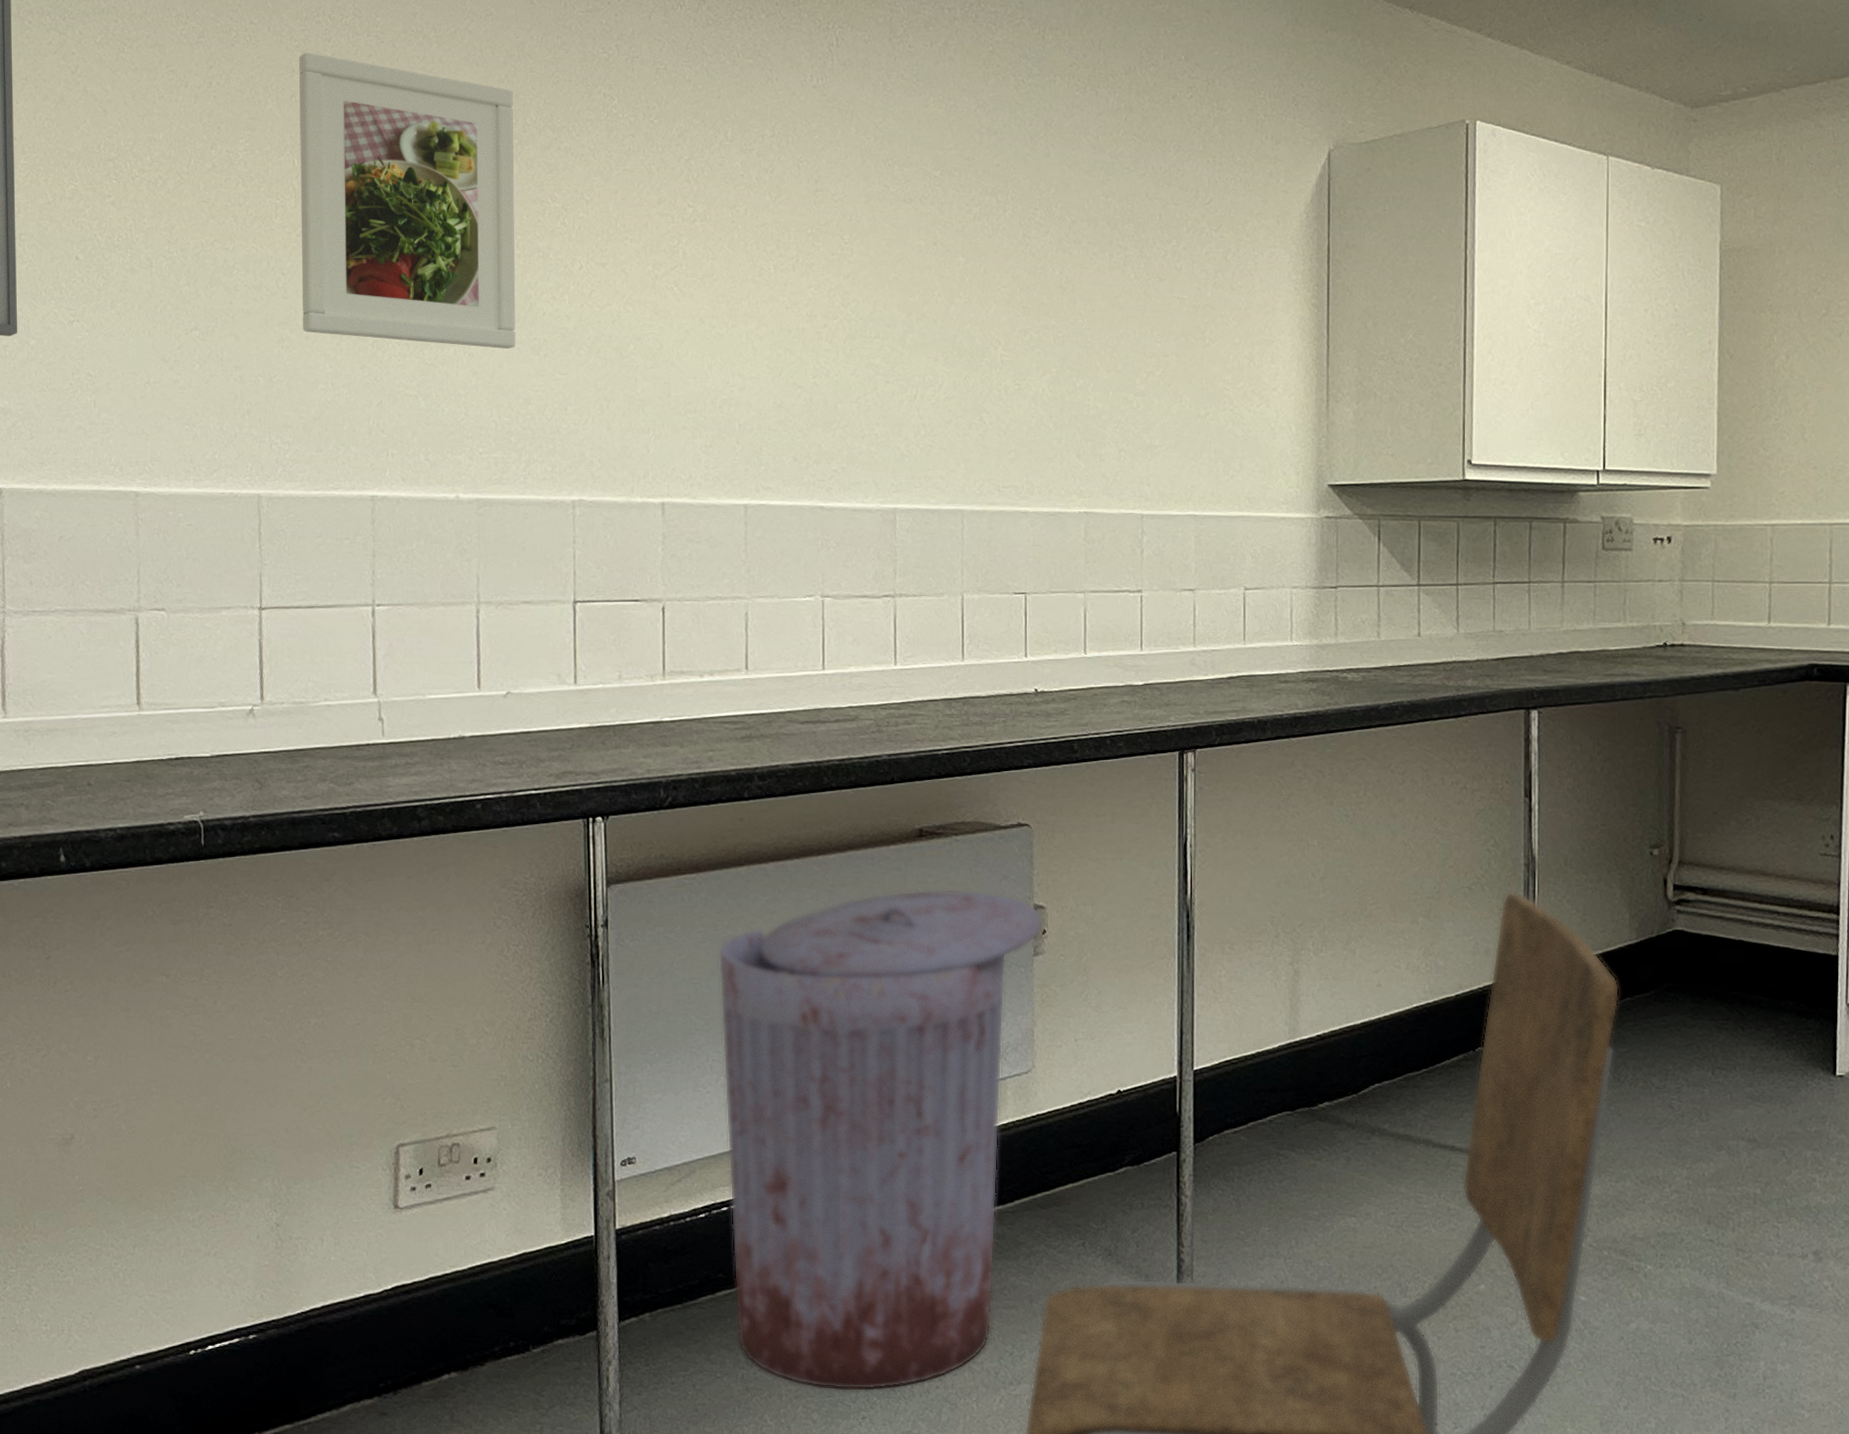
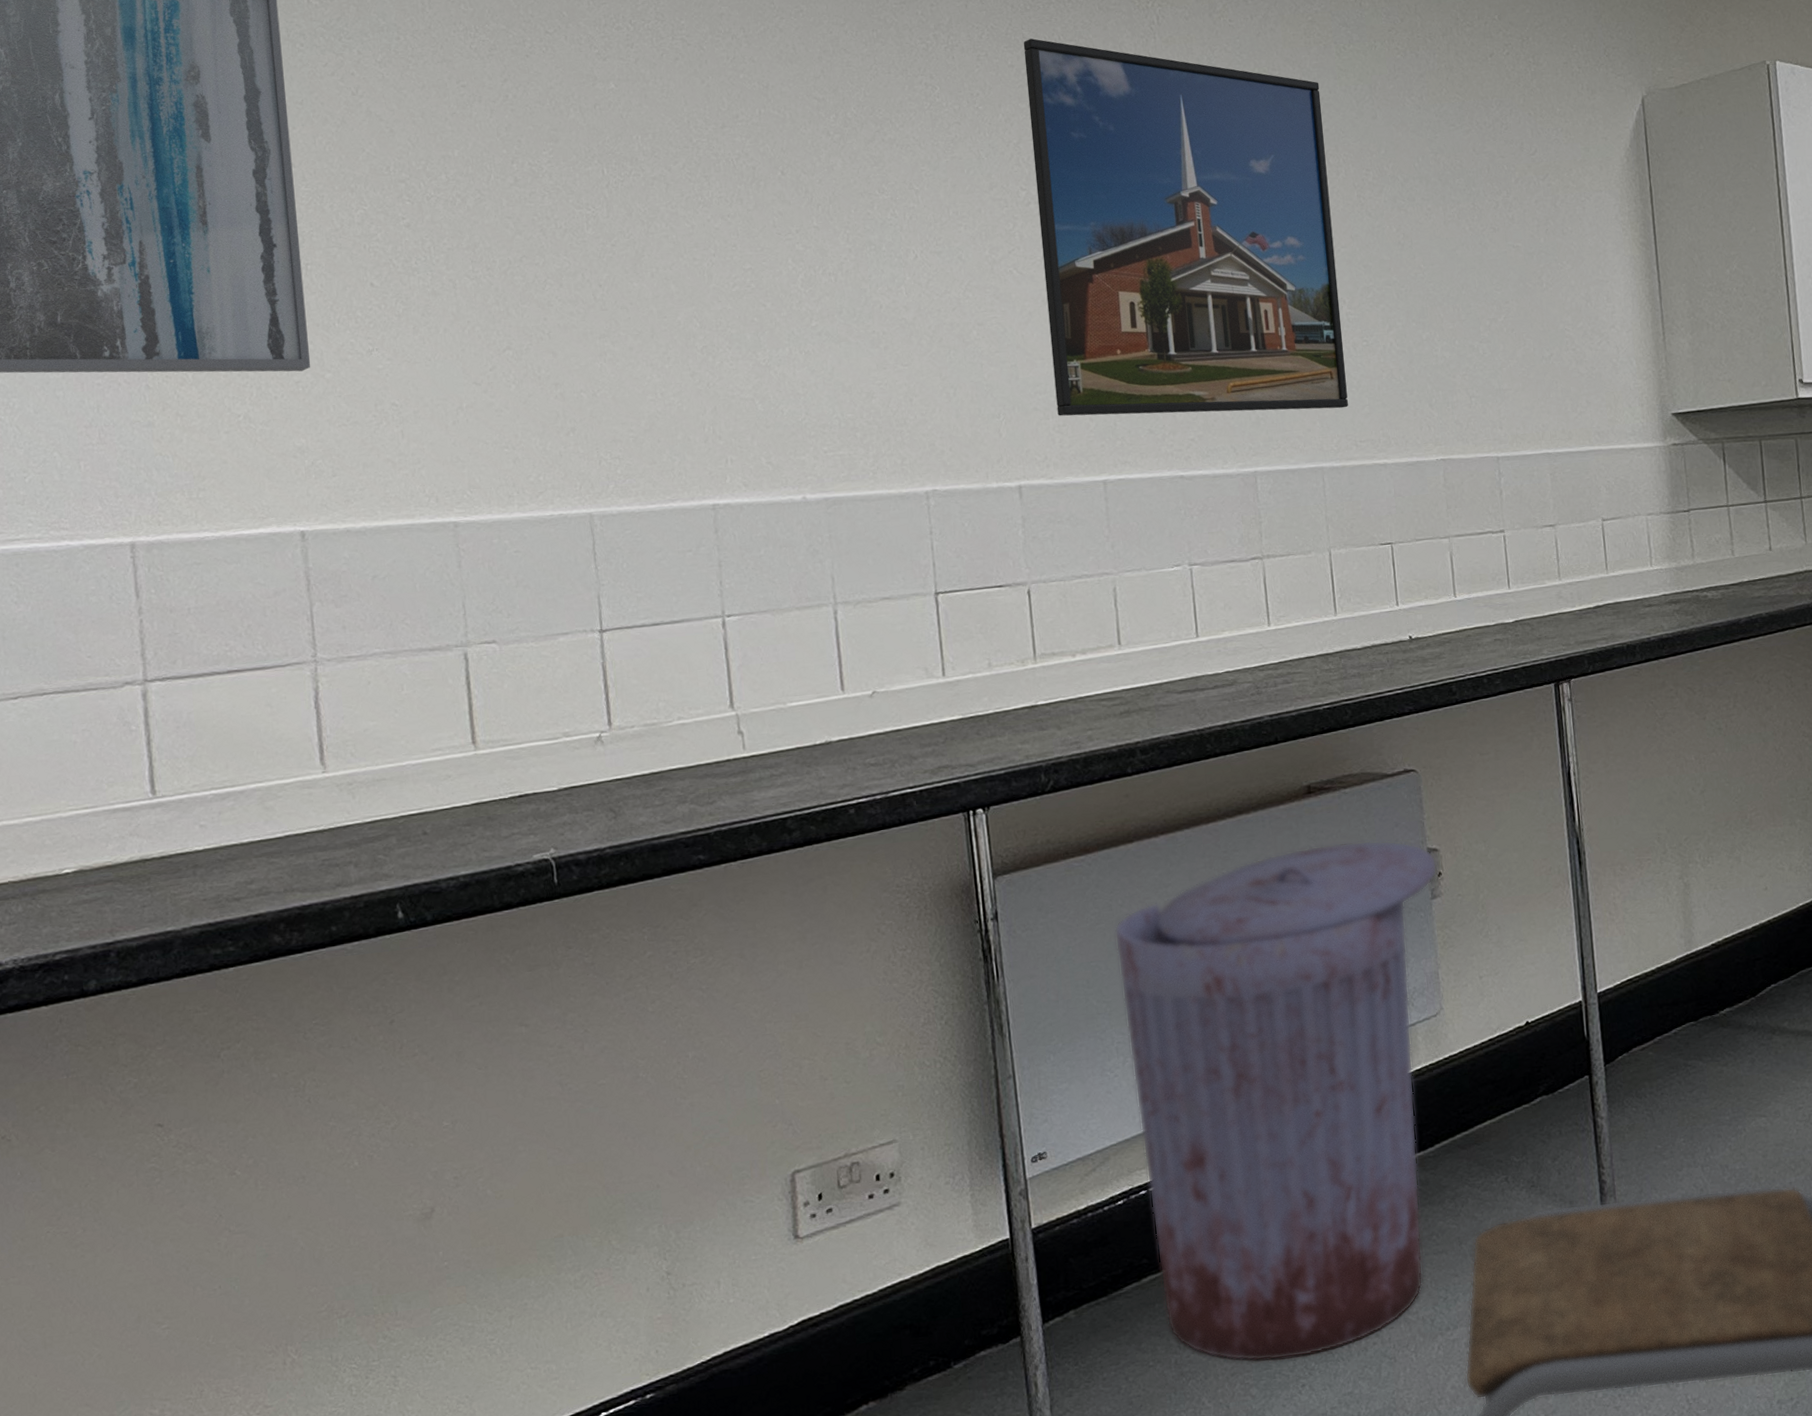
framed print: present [299,53,516,350] -> none [600,59,854,345]
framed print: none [702,54,995,452] -> present [1023,38,1348,416]

